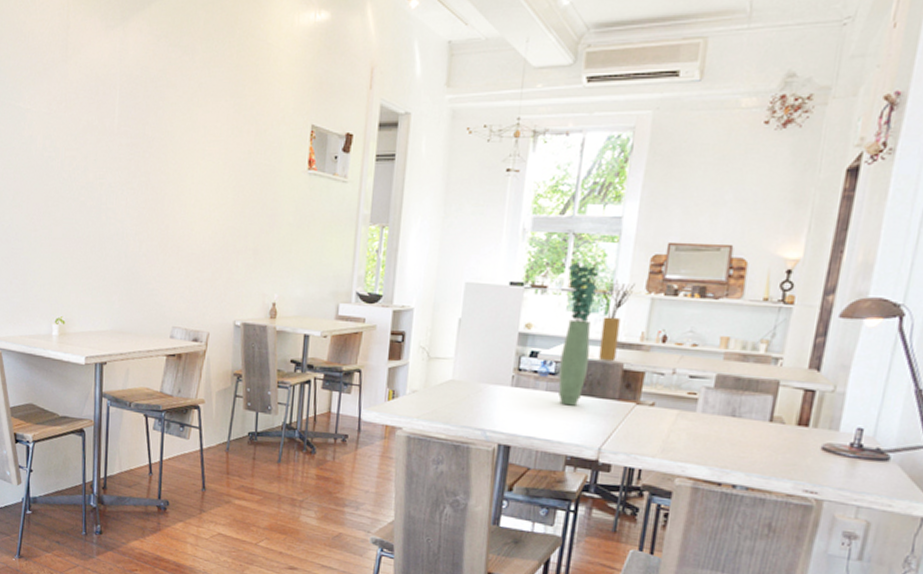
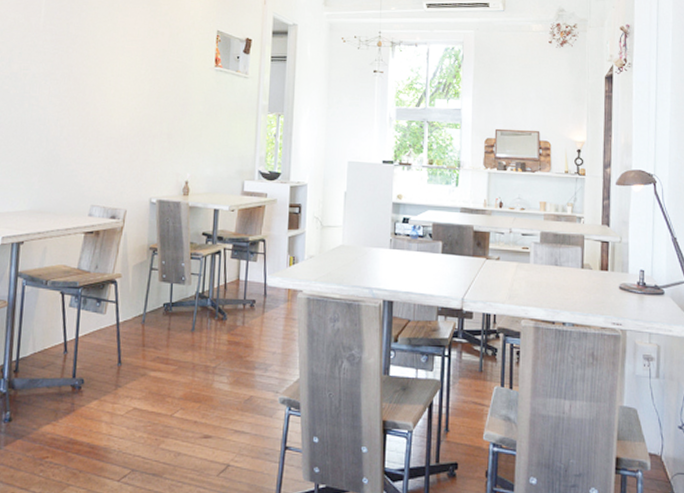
vase: present [558,257,598,406] -> none [426,140,449,263]
vase: present [598,280,635,362] -> none [453,158,475,224]

